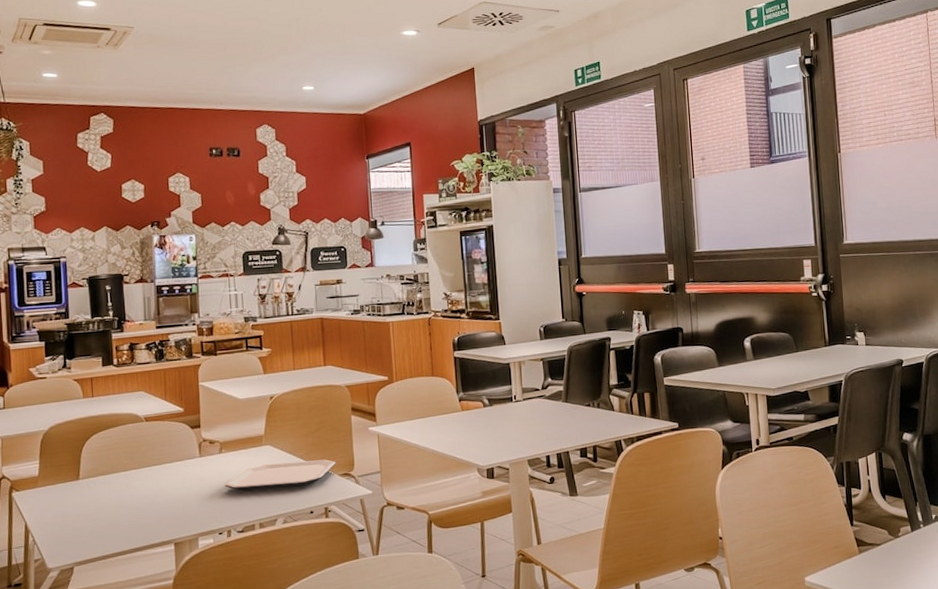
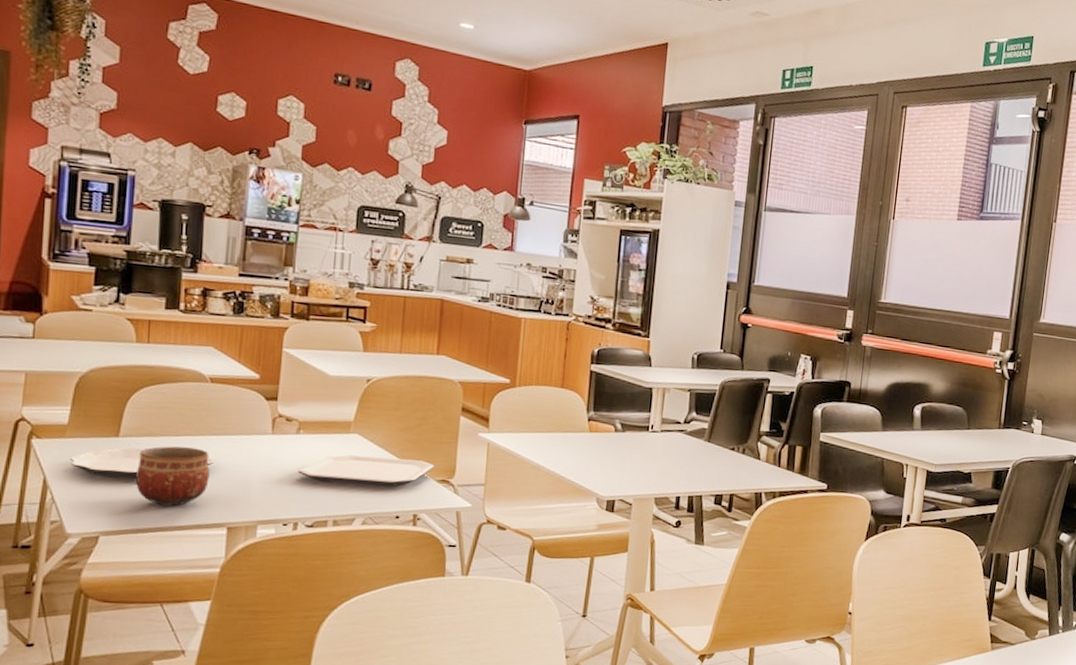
plate: none [43,483,157,516] -> present [69,448,215,479]
bowl: none [97,479,155,533] -> present [136,446,210,506]

